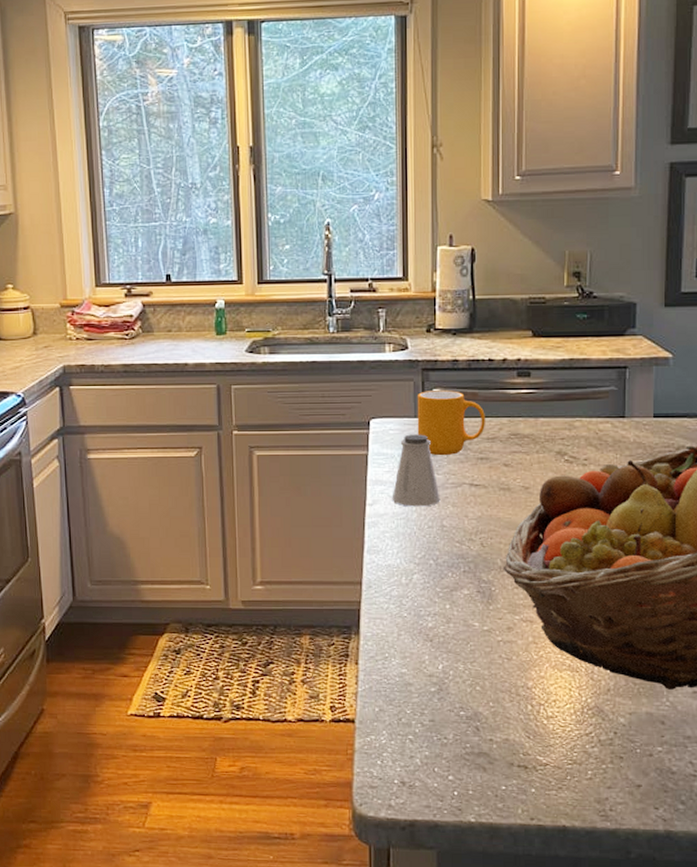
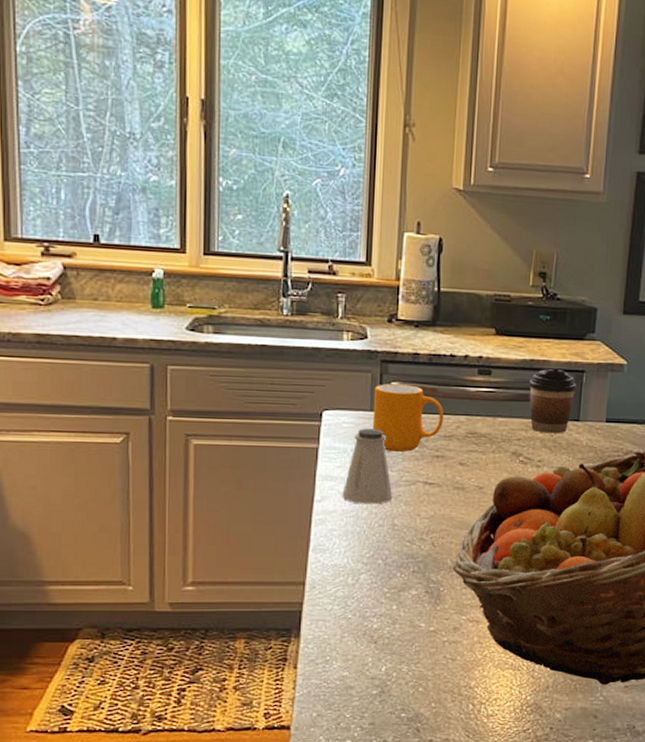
coffee cup: none [569,367,620,431] -> present [528,369,577,434]

